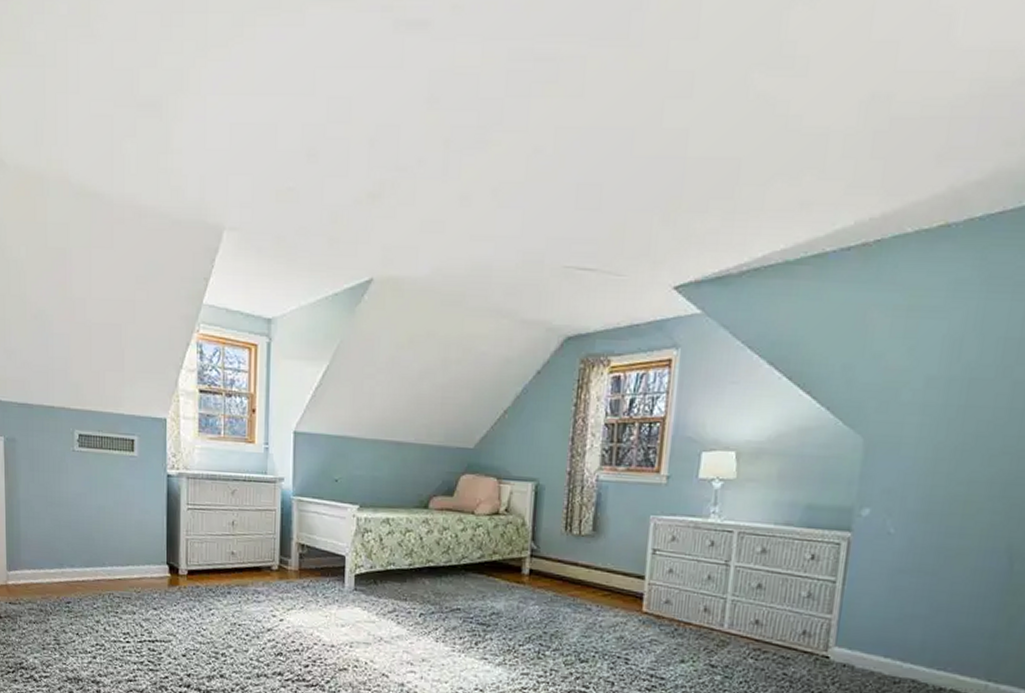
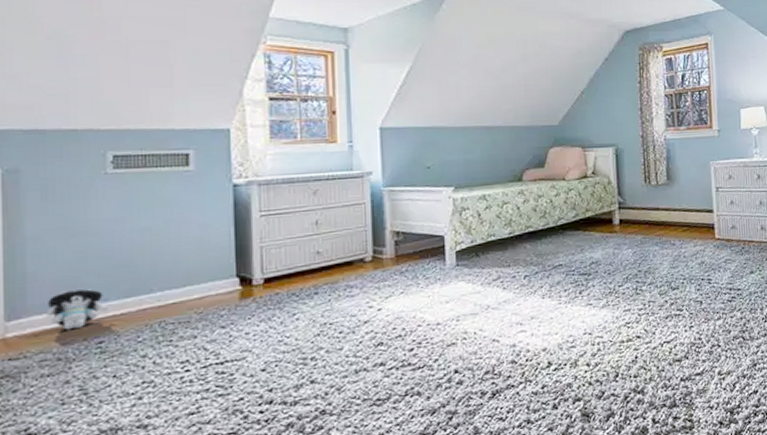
plush toy: none [33,552,74,587] -> present [46,289,109,330]

